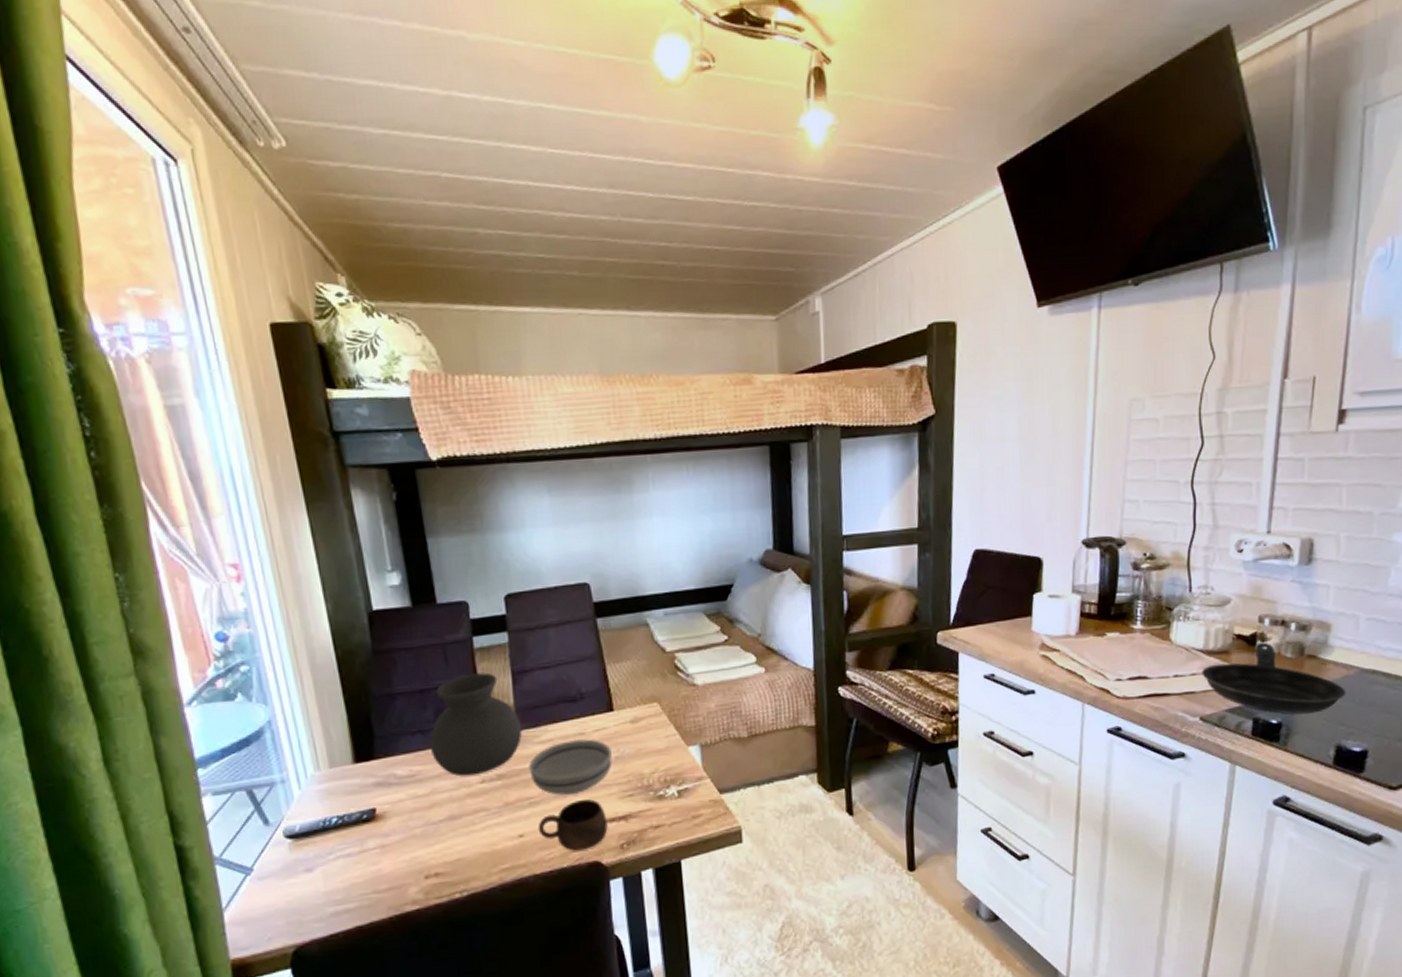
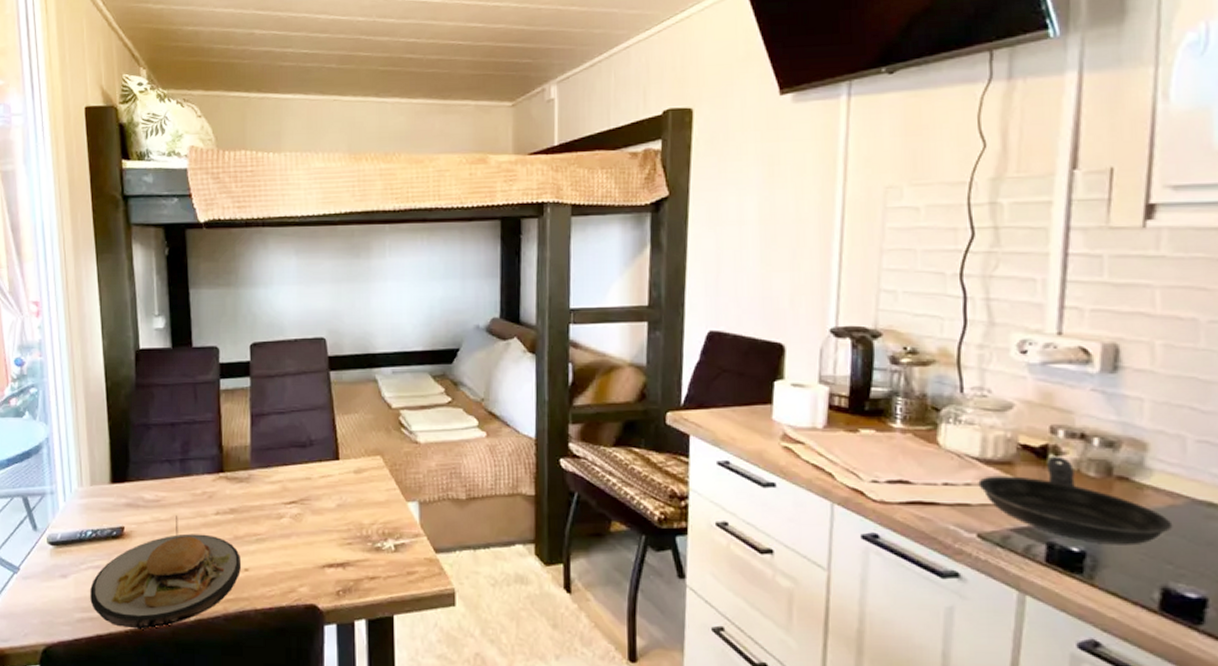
plate: none [342,789,515,915] -> present [90,515,241,629]
vase: present [429,672,523,776] -> none [174,412,256,507]
bowl: present [529,738,613,795] -> none [259,482,335,536]
cup: present [537,799,608,851] -> none [262,542,326,592]

